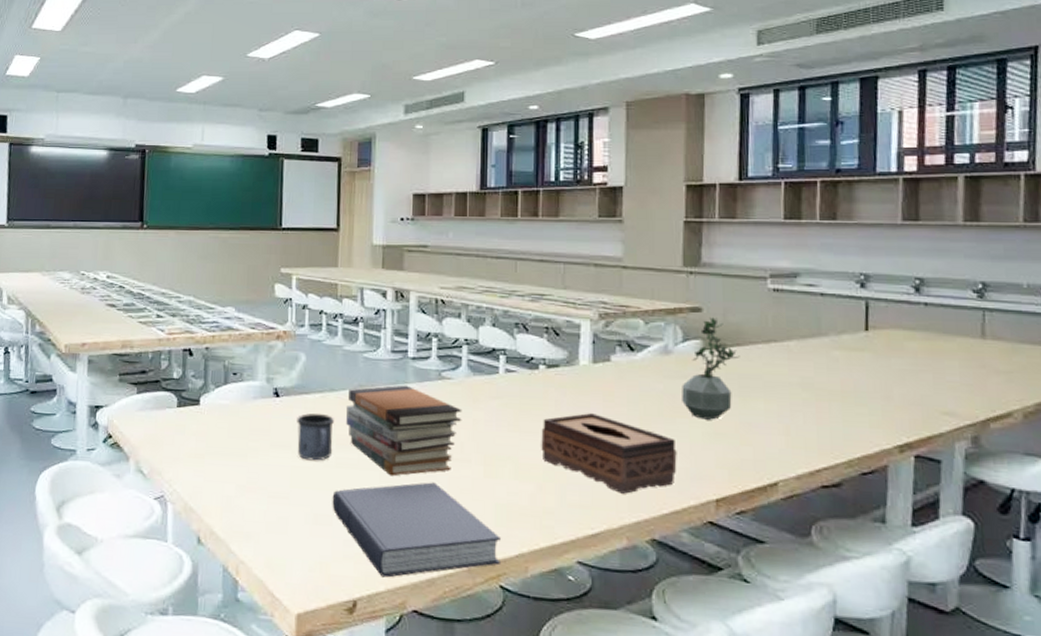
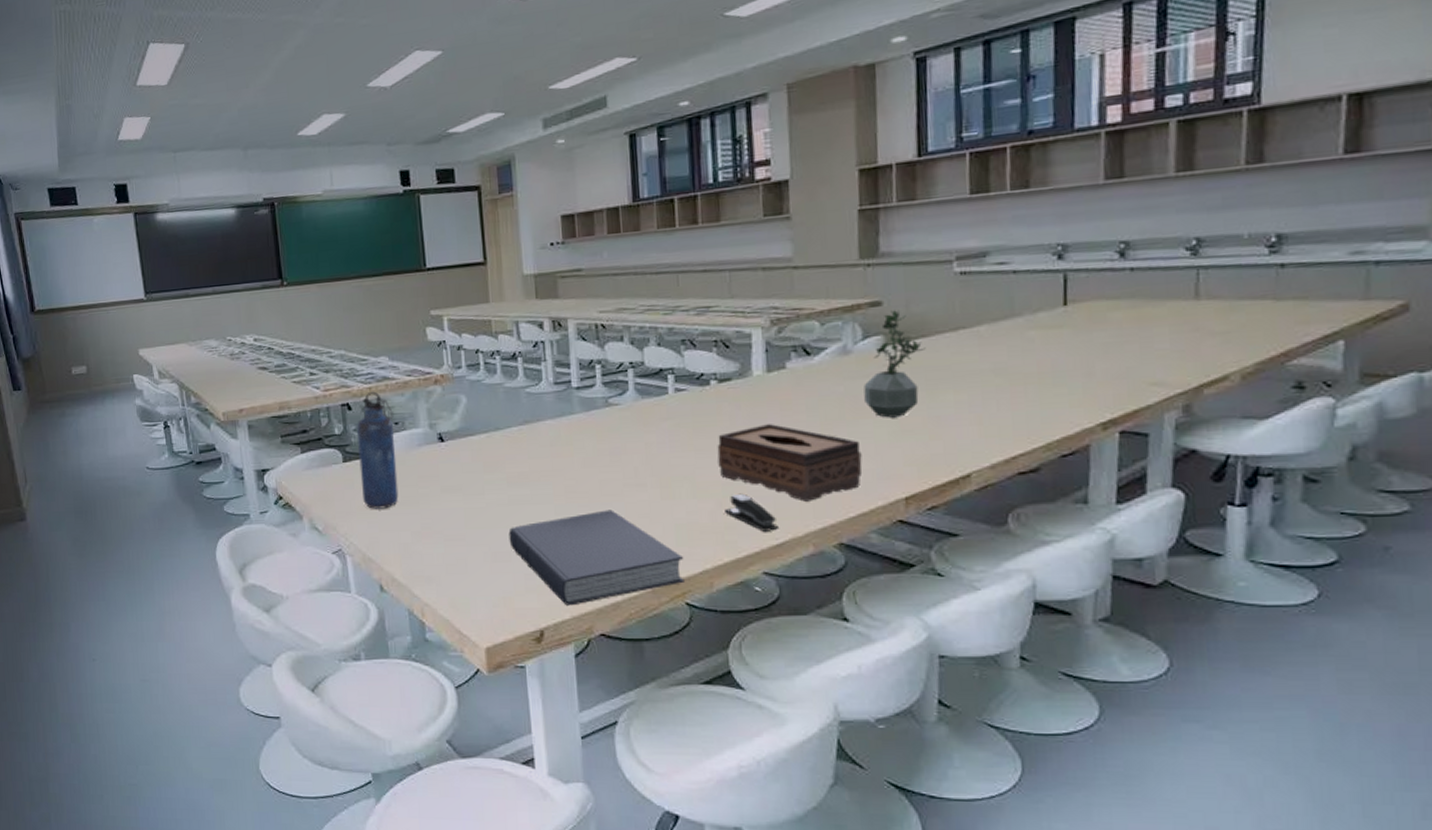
water bottle: none [192,339,233,459] -> present [356,391,399,509]
mug: present [297,413,334,461] -> none [464,453,504,501]
book stack: present [346,385,462,476] -> none [514,416,634,508]
stapler: none [544,479,596,520] -> present [724,493,780,532]

